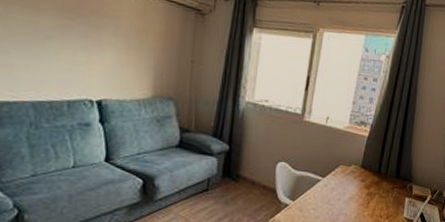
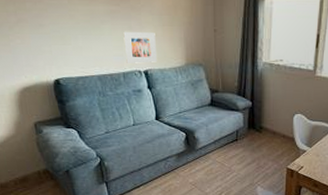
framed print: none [73,51,117,92] -> present [123,31,157,63]

